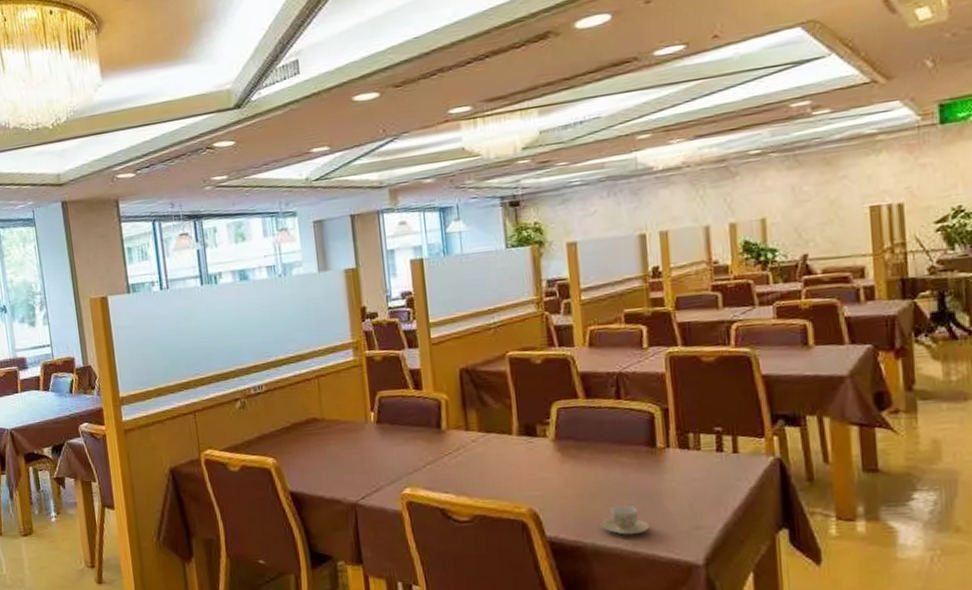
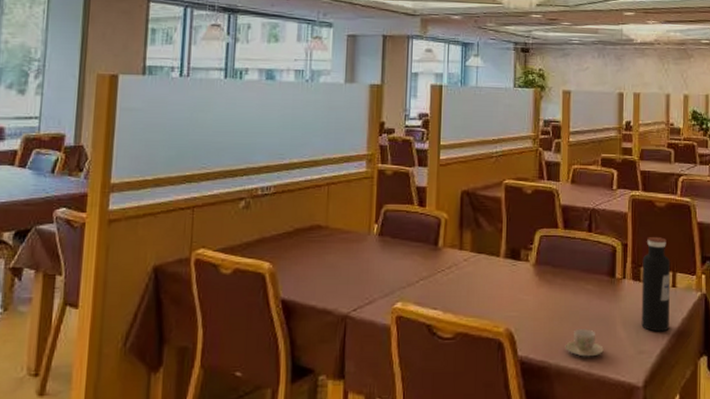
water bottle: none [689,397,733,505] -> present [641,237,670,332]

